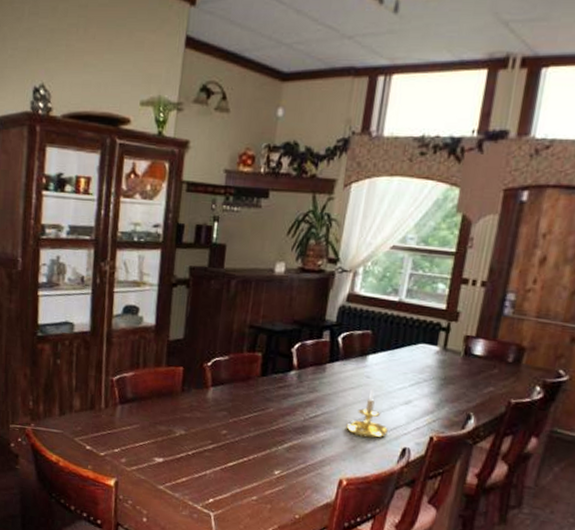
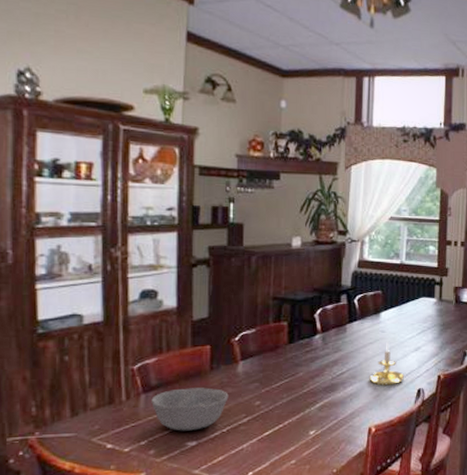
bowl: none [126,405,197,448] -> present [151,387,229,431]

